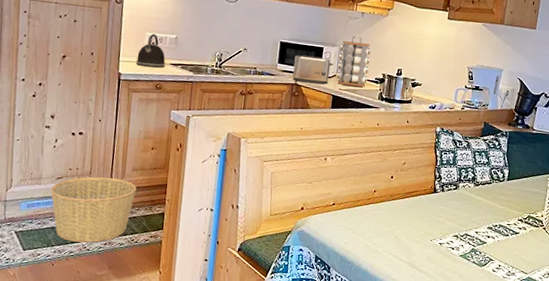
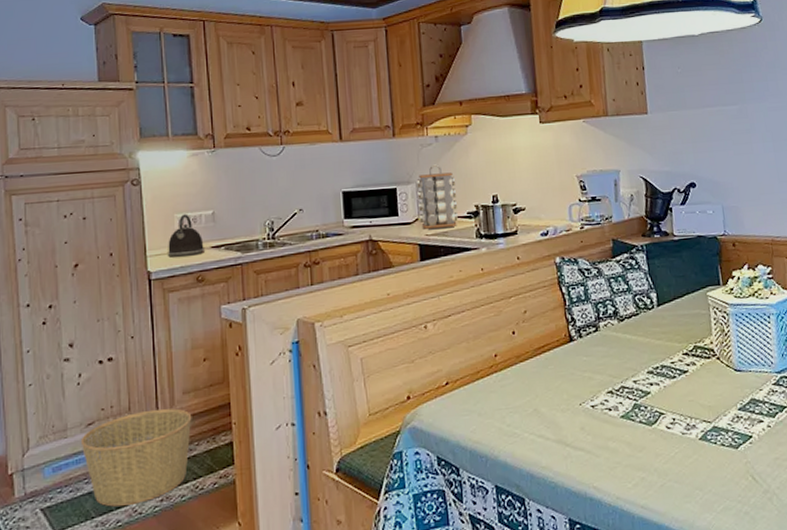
toaster: present [292,54,334,85] -> none [363,199,413,237]

